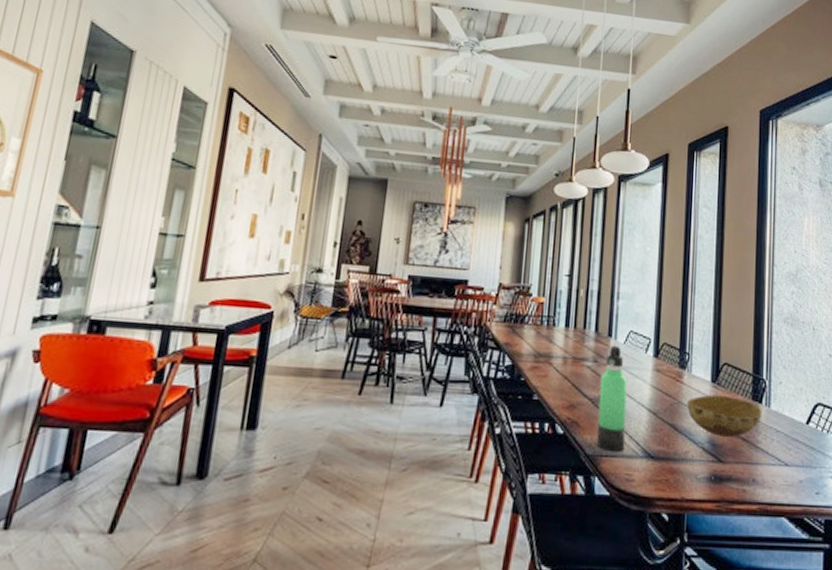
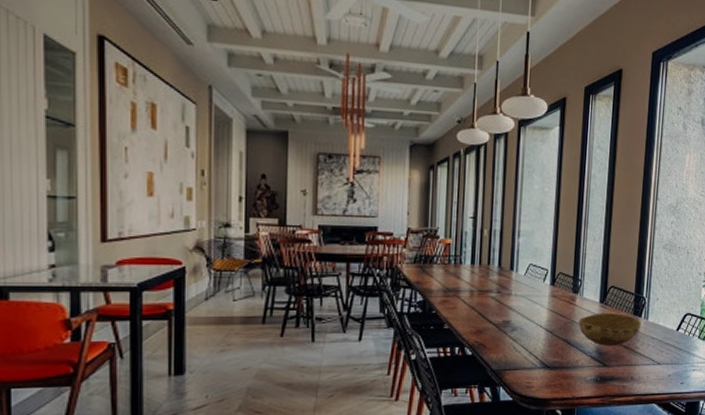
thermos bottle: present [596,345,628,453] -> none [501,277,528,366]

